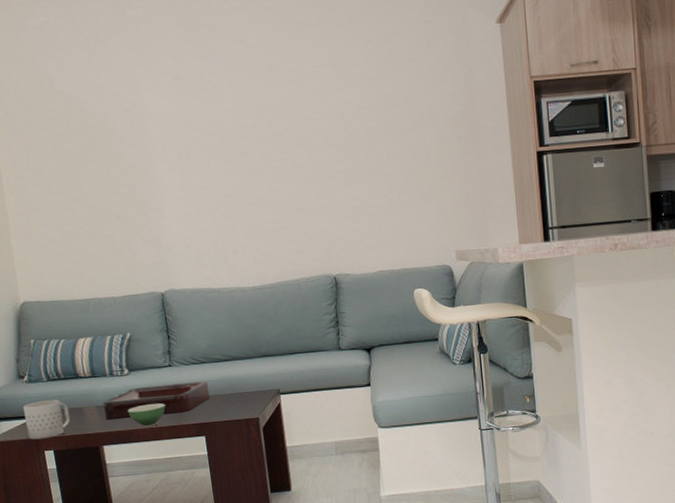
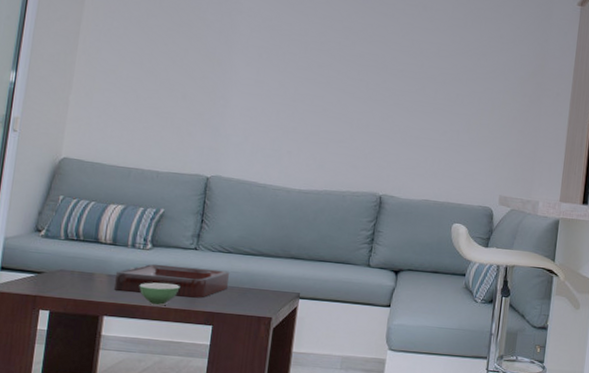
mug: present [23,399,71,440] -> none [27,258,79,298]

